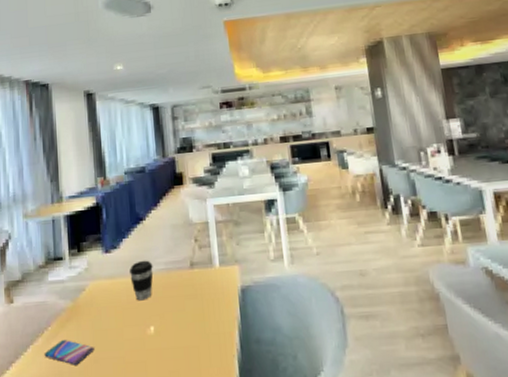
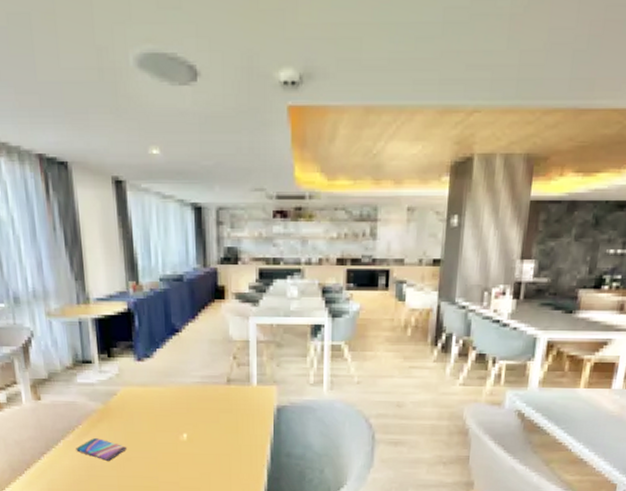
coffee cup: present [130,260,154,301] -> none [163,372,188,410]

